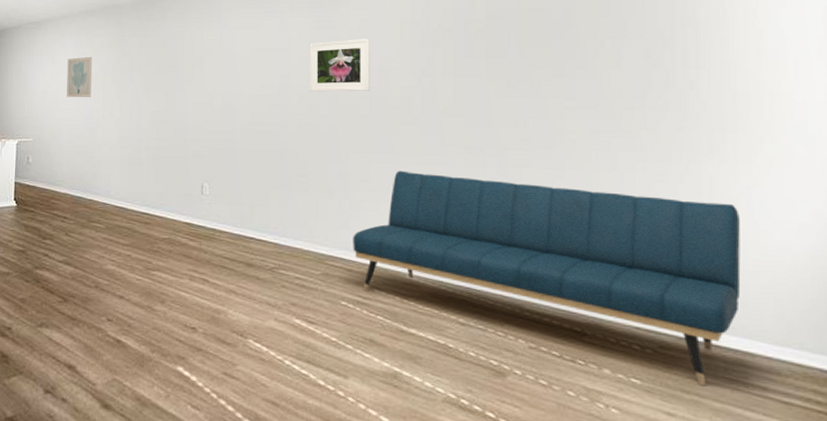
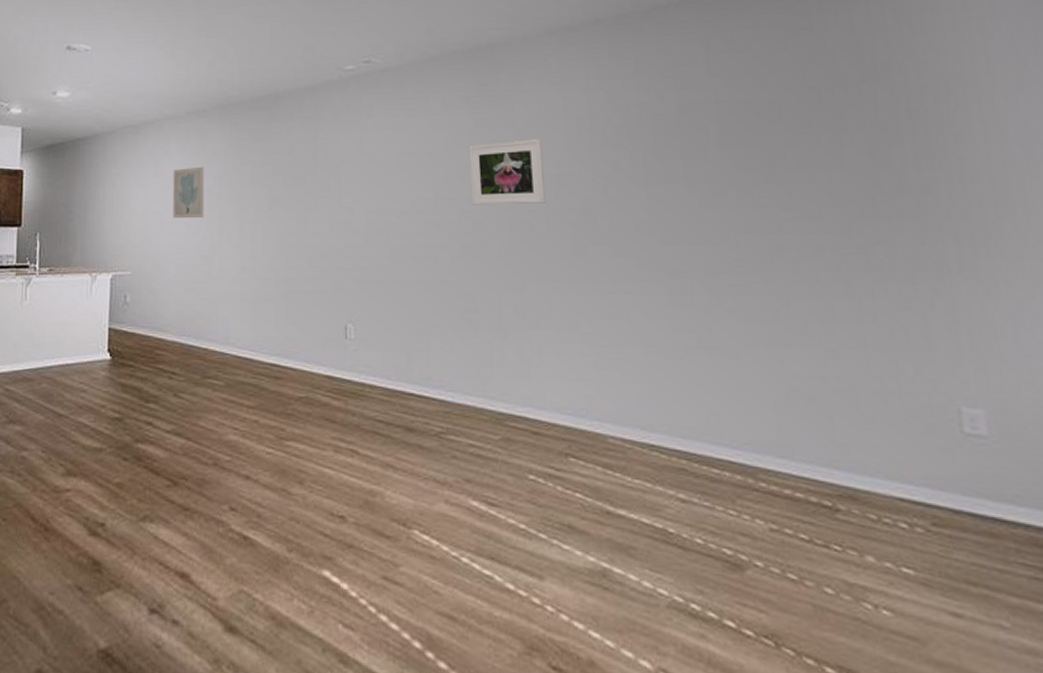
sofa: present [353,170,741,387] -> none [537,302,1023,576]

